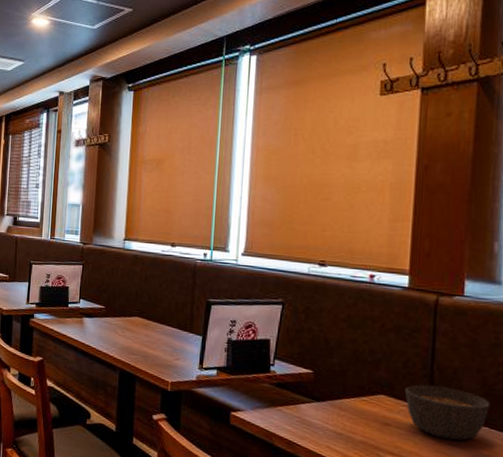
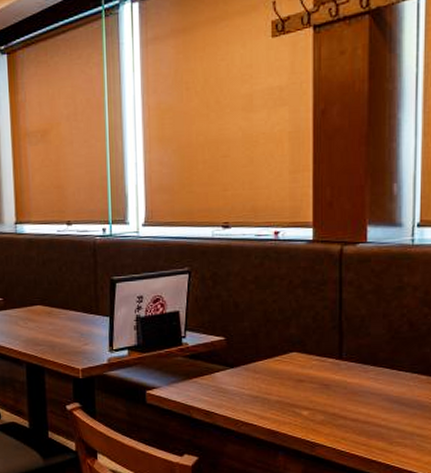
soup bowl: present [404,384,491,441] -> none [315,335,397,387]

